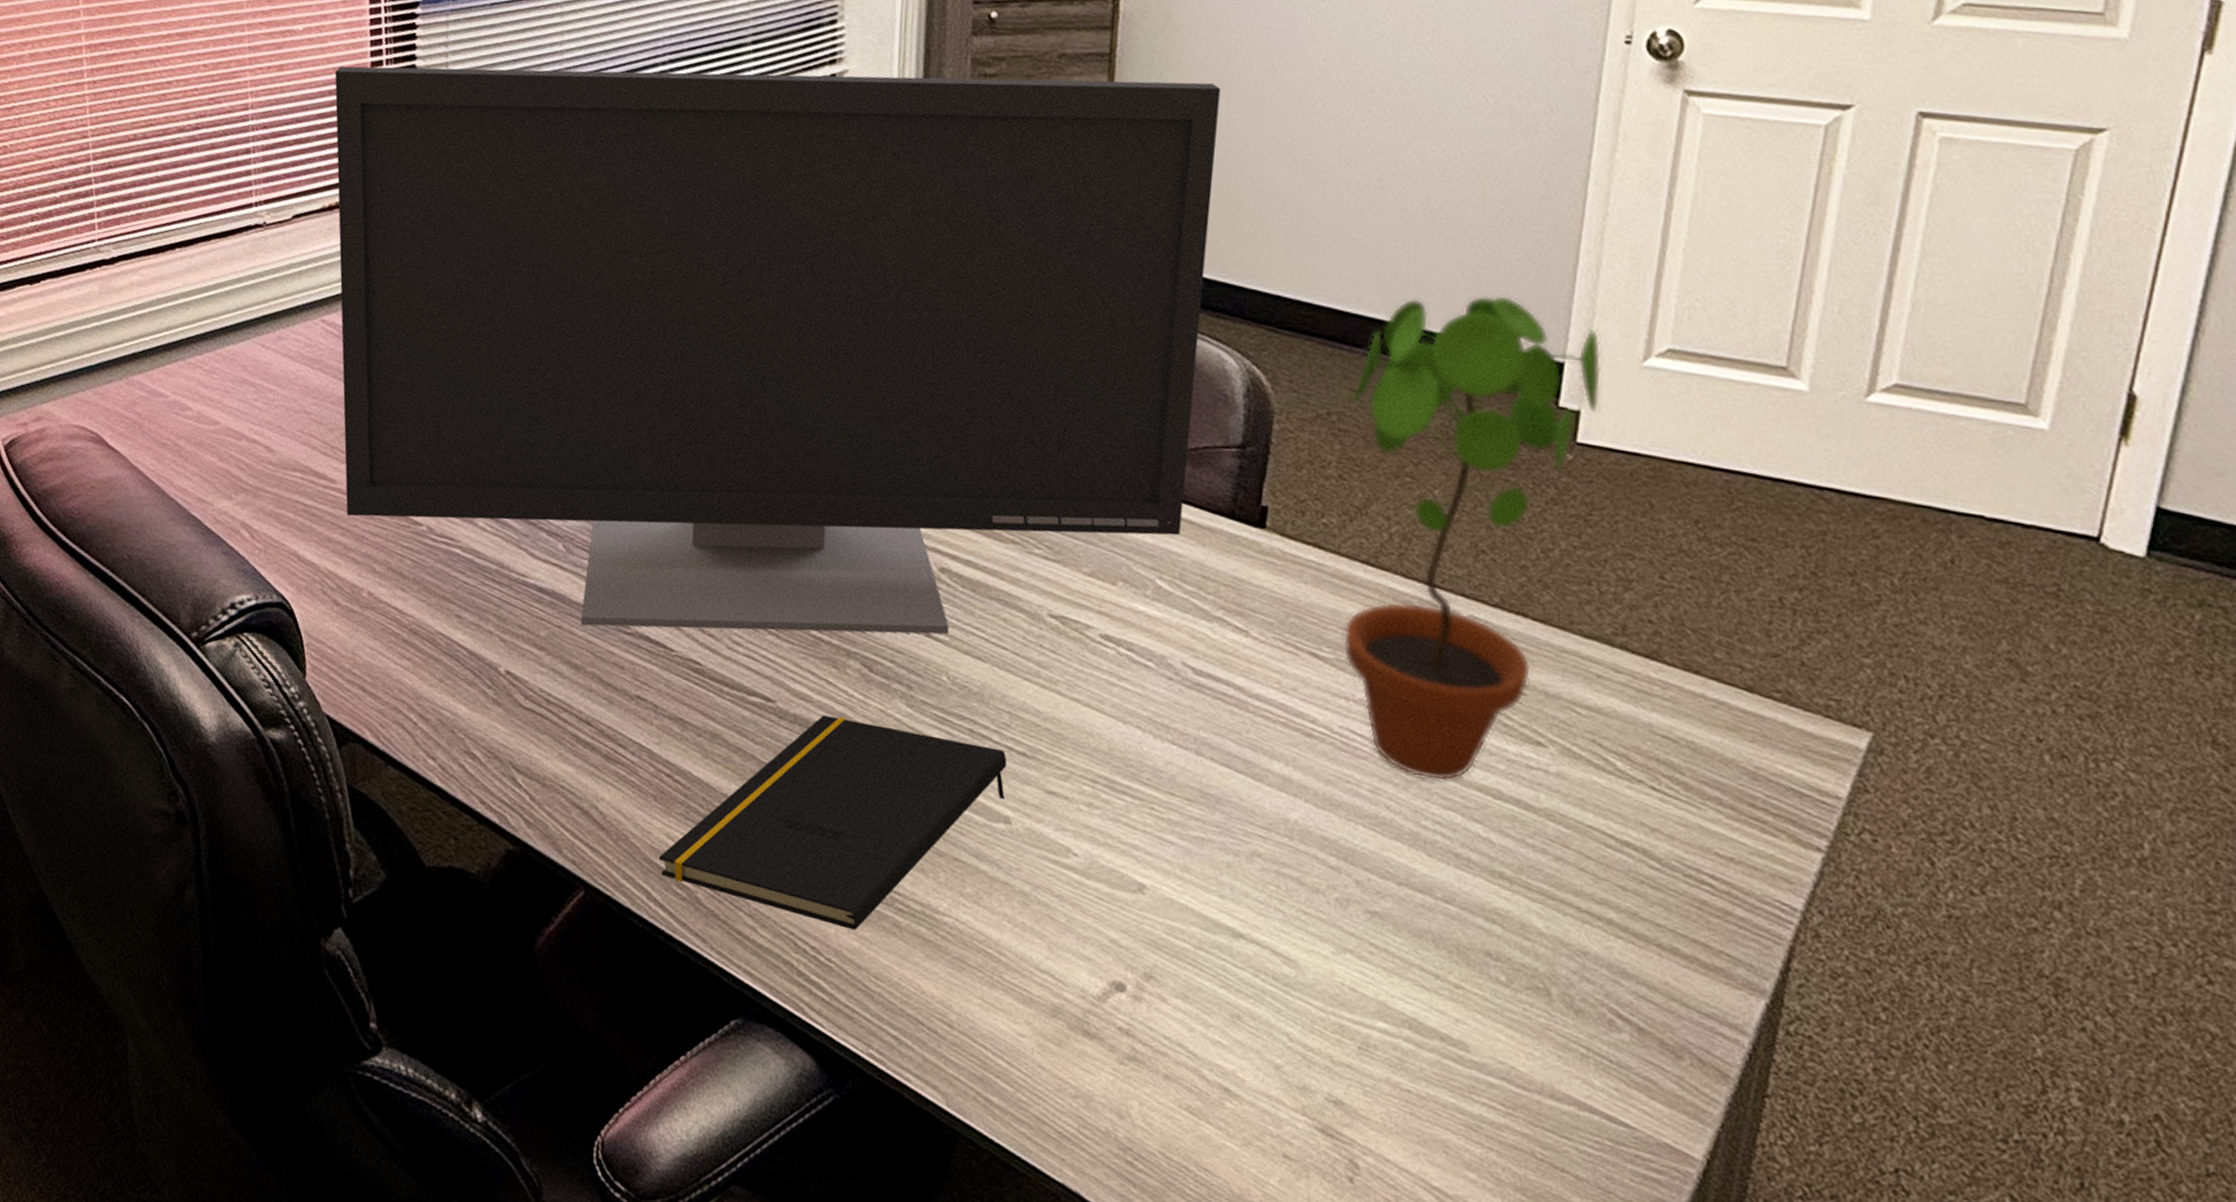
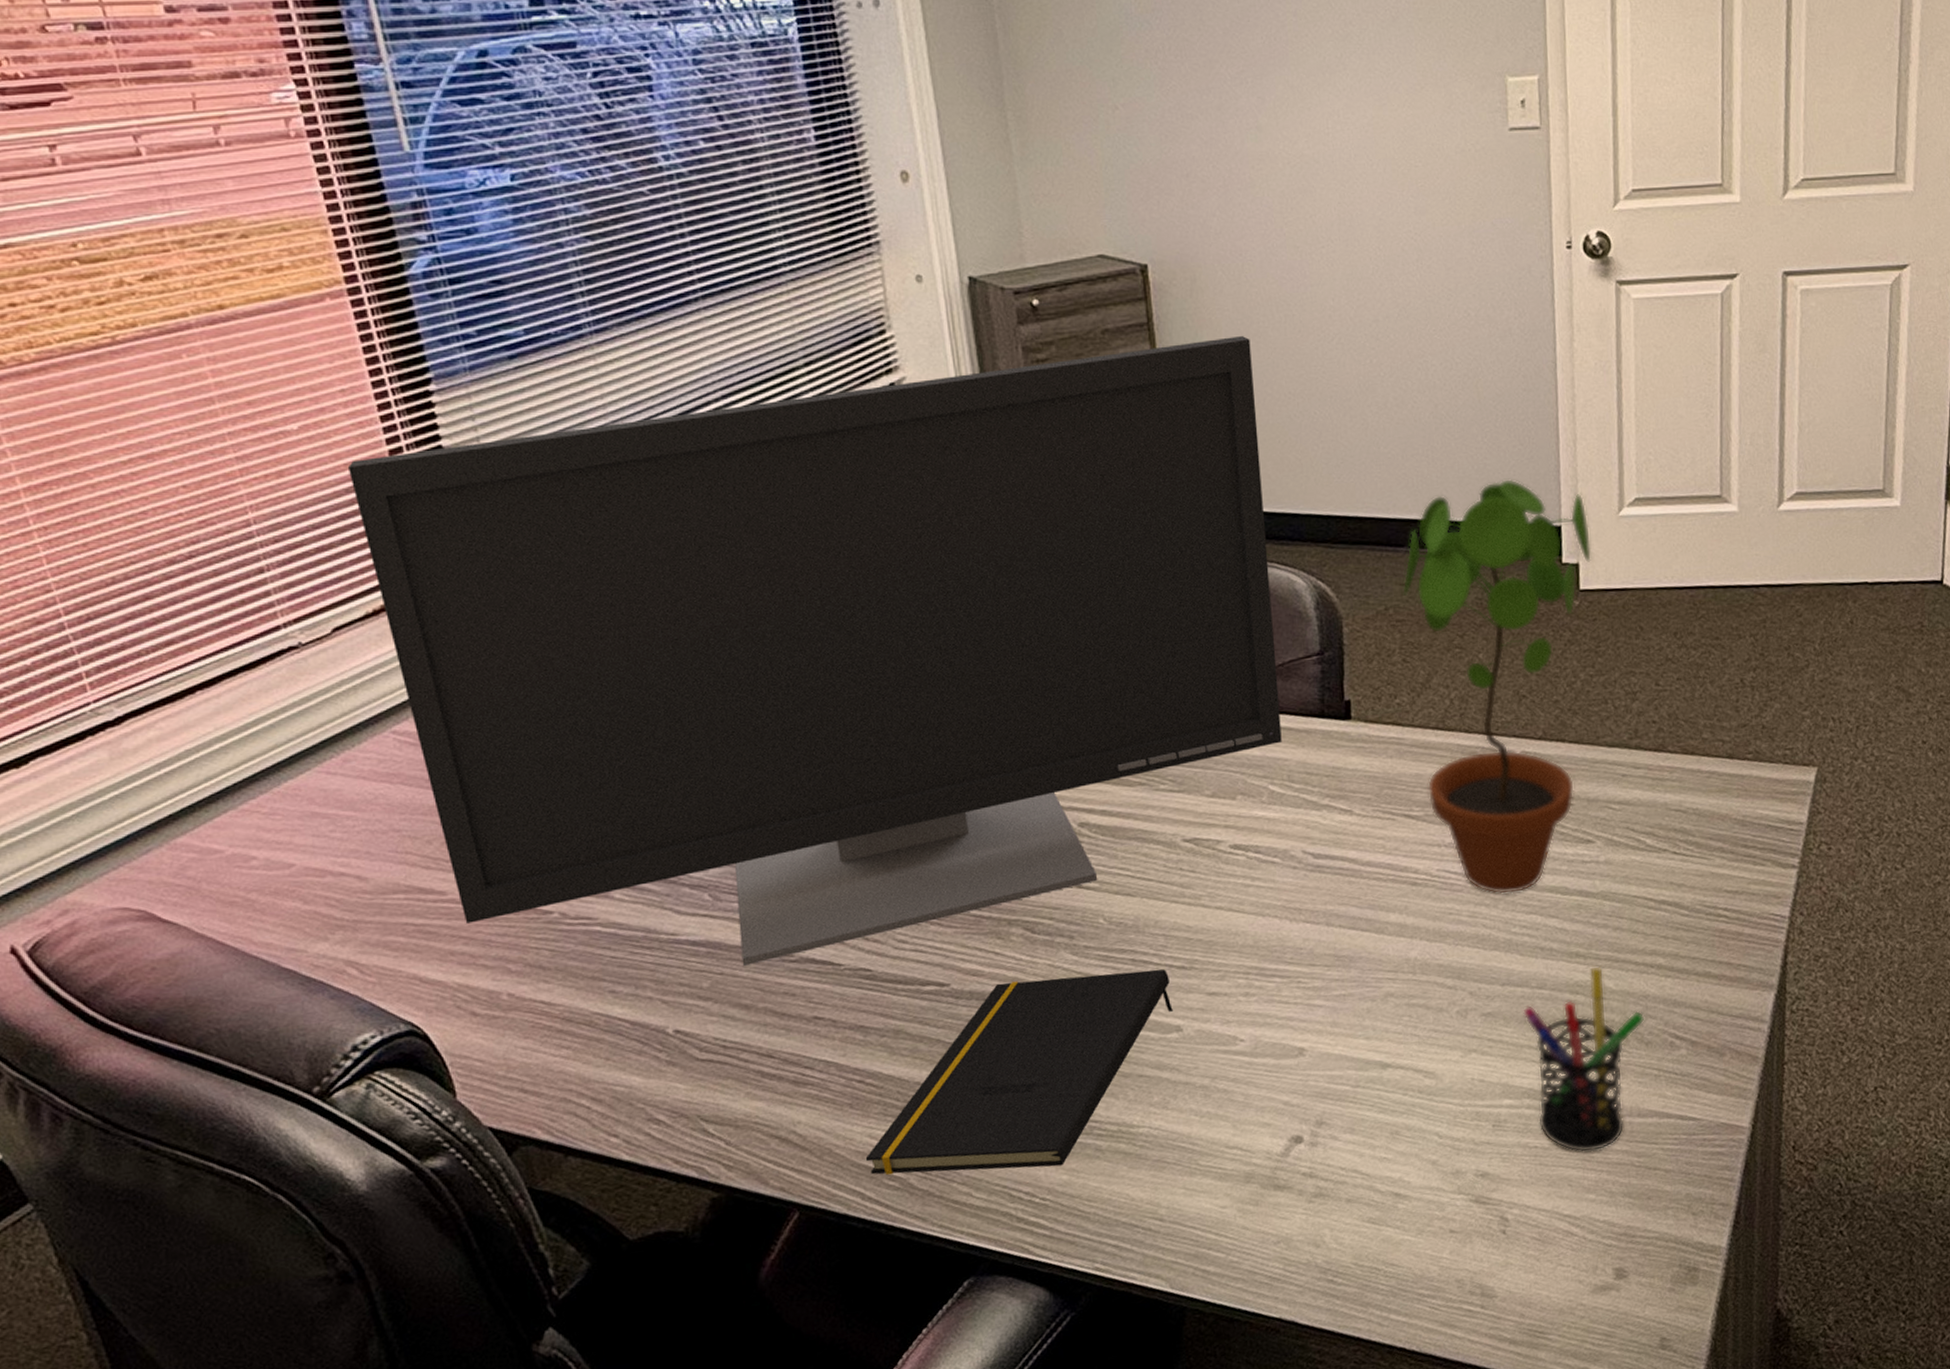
pen holder: none [1417,895,1580,1123] -> present [1523,965,1645,1153]

